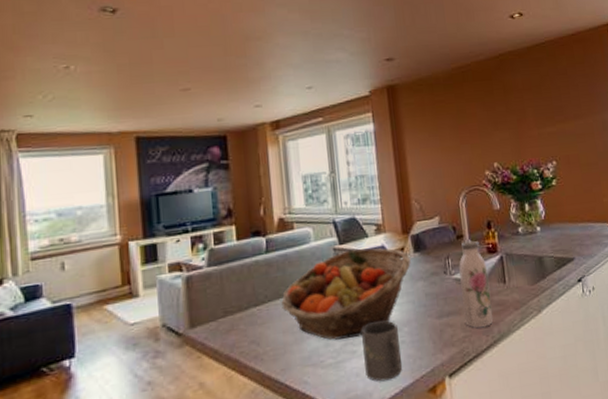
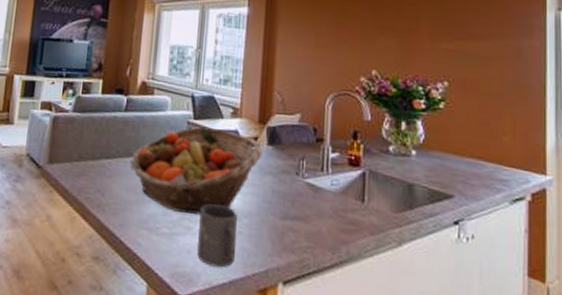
water bottle: present [459,240,493,328] -> none [311,146,346,244]

